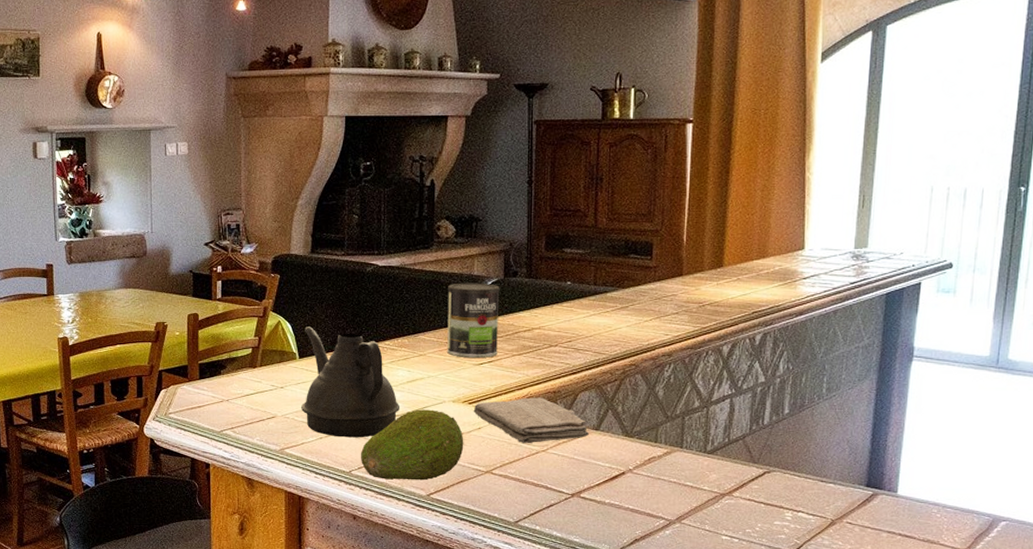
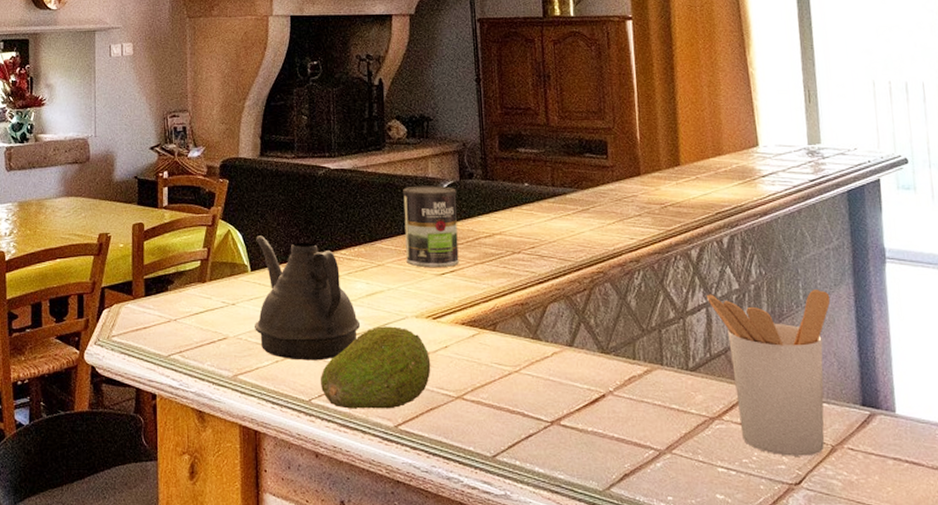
washcloth: present [473,397,589,444] -> none [438,310,563,364]
utensil holder: none [733,384,852,528] -> present [707,290,831,456]

